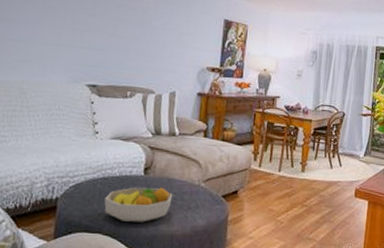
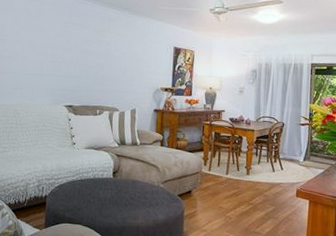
fruit bowl: present [104,187,173,222] -> none [82,187,137,216]

